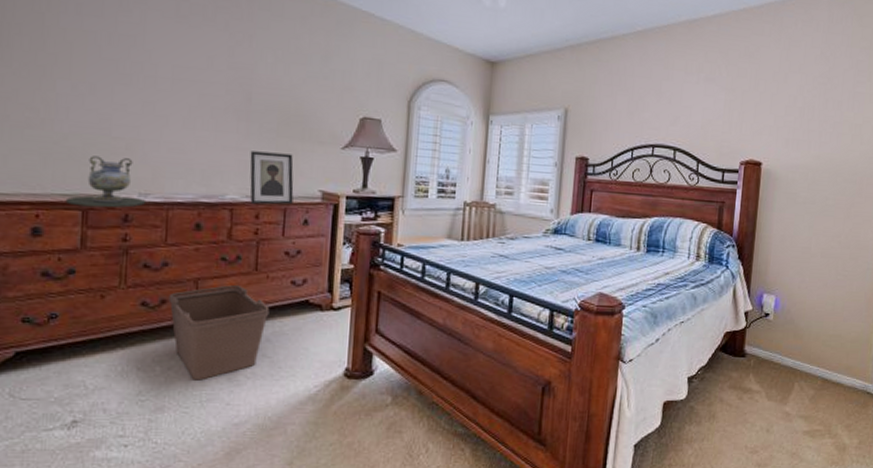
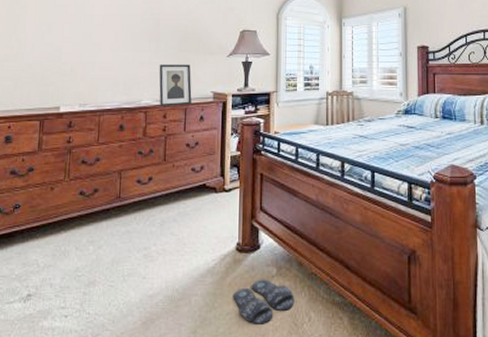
decorative vase: present [65,155,147,208] -> none [28,78,85,118]
bicycle basket: present [168,285,270,381] -> none [99,174,175,257]
slippers: none [338,408,411,455] -> present [233,279,294,324]

